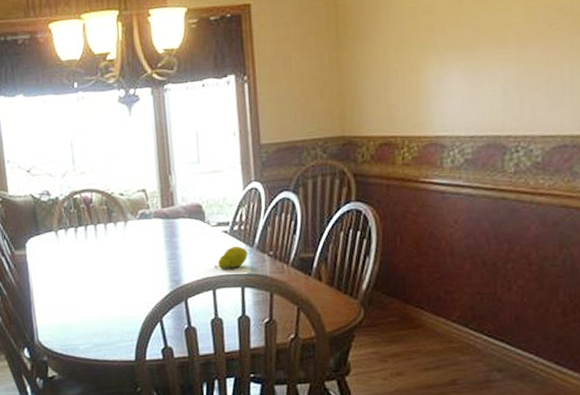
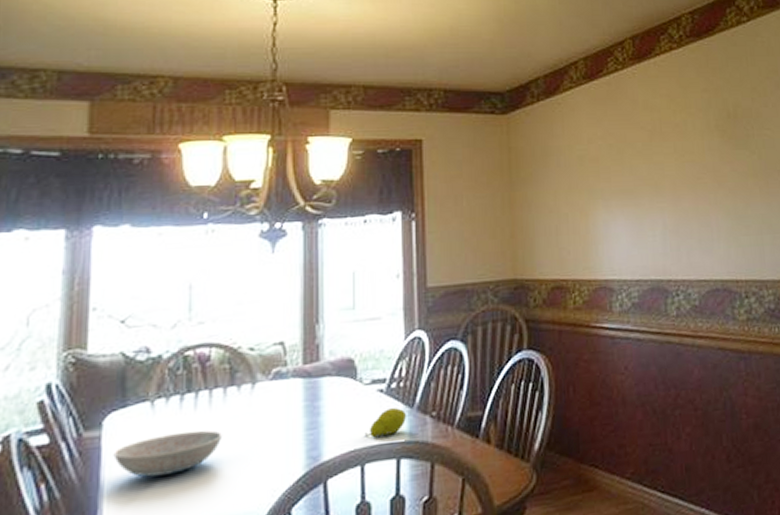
dish: none [36,254,108,286] -> present [113,430,223,477]

